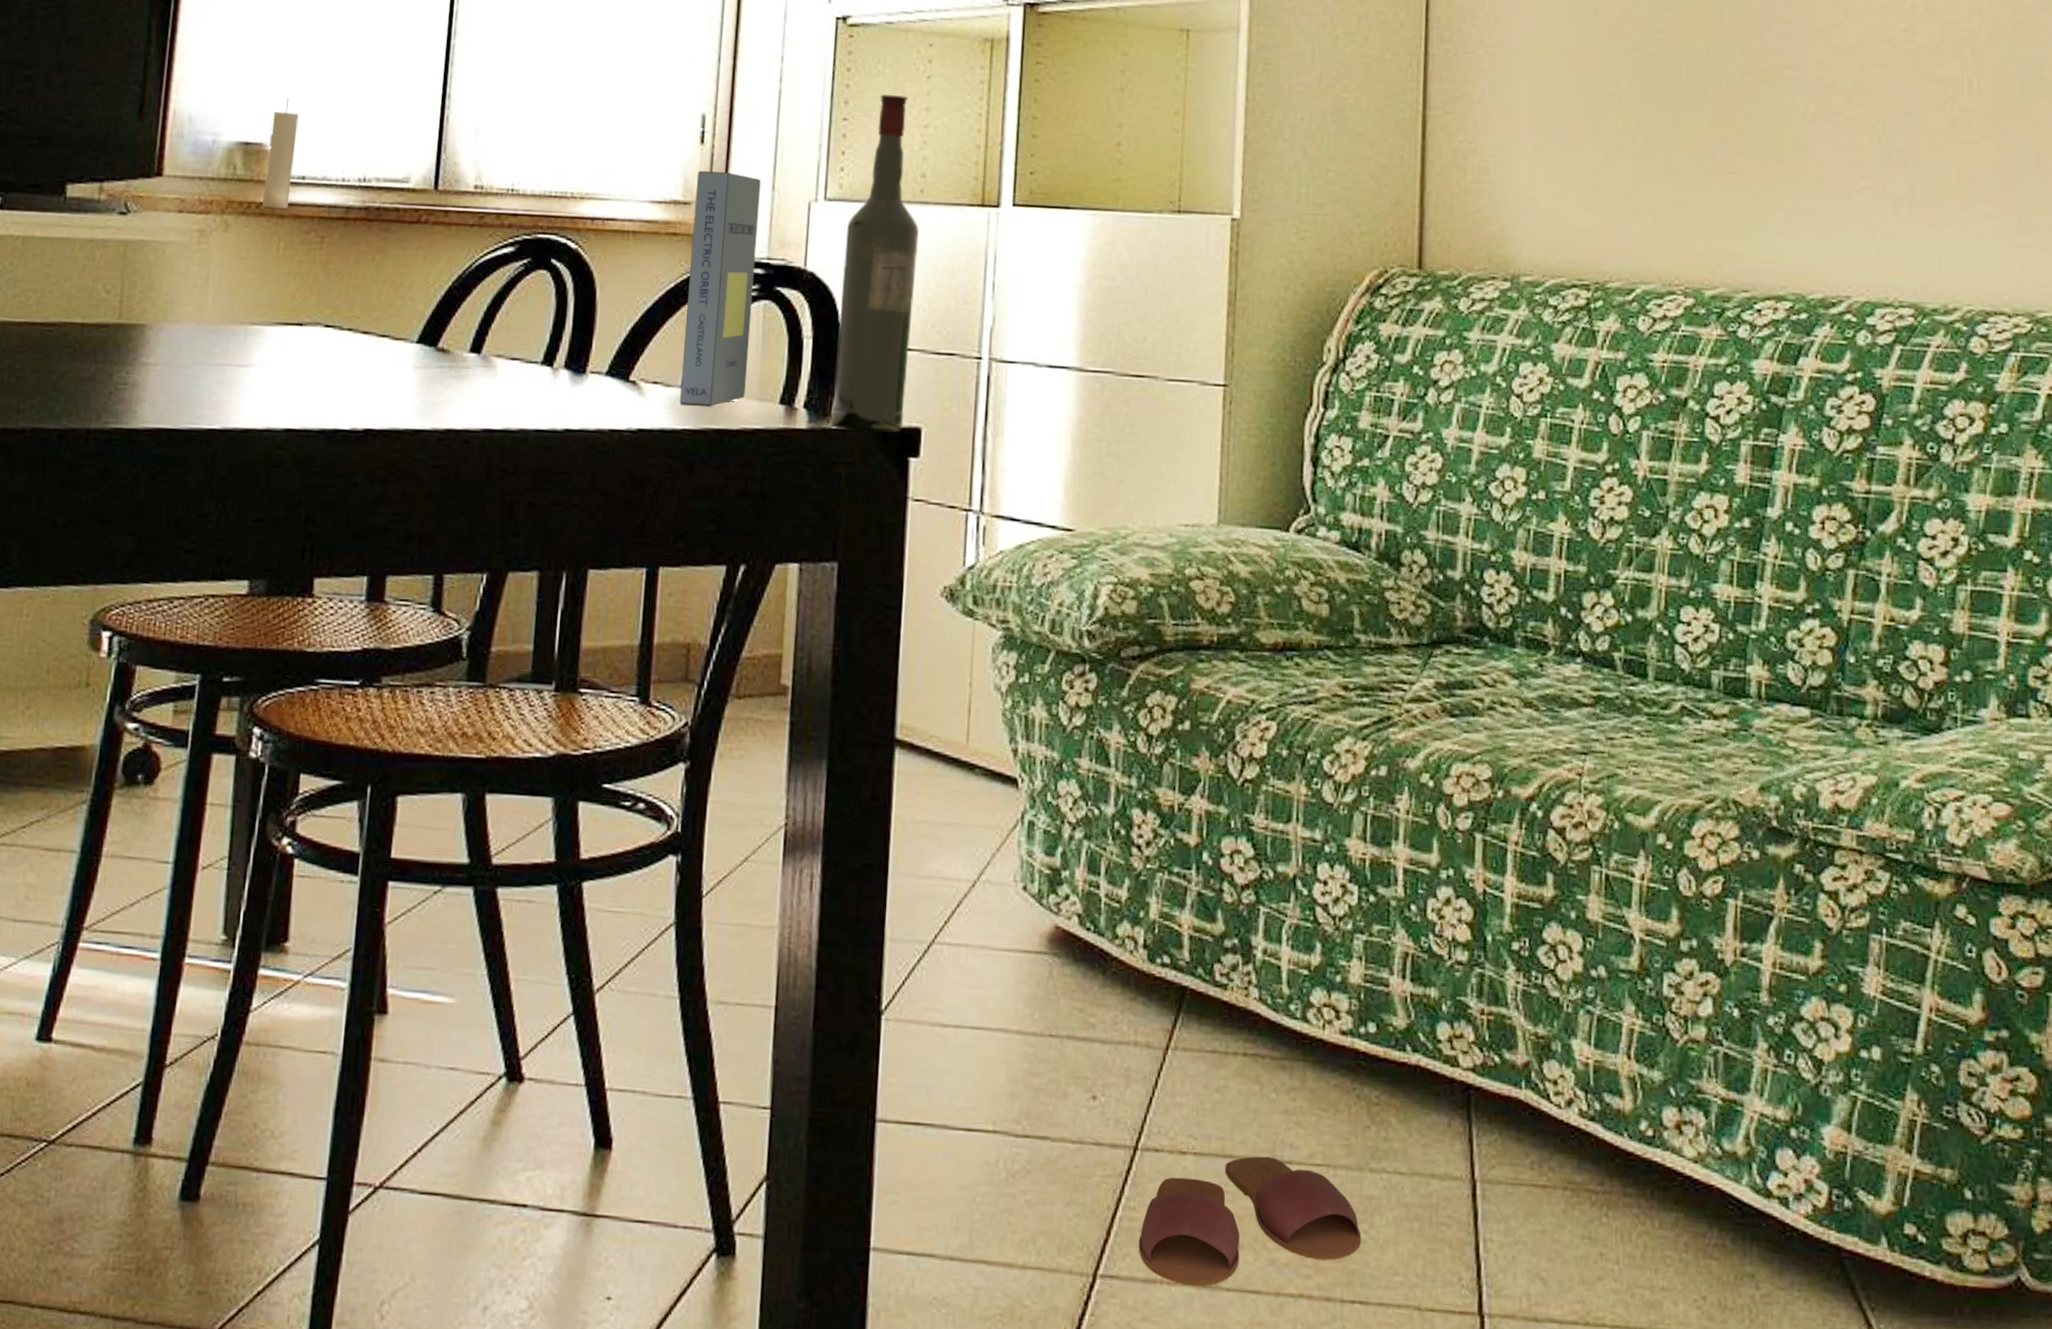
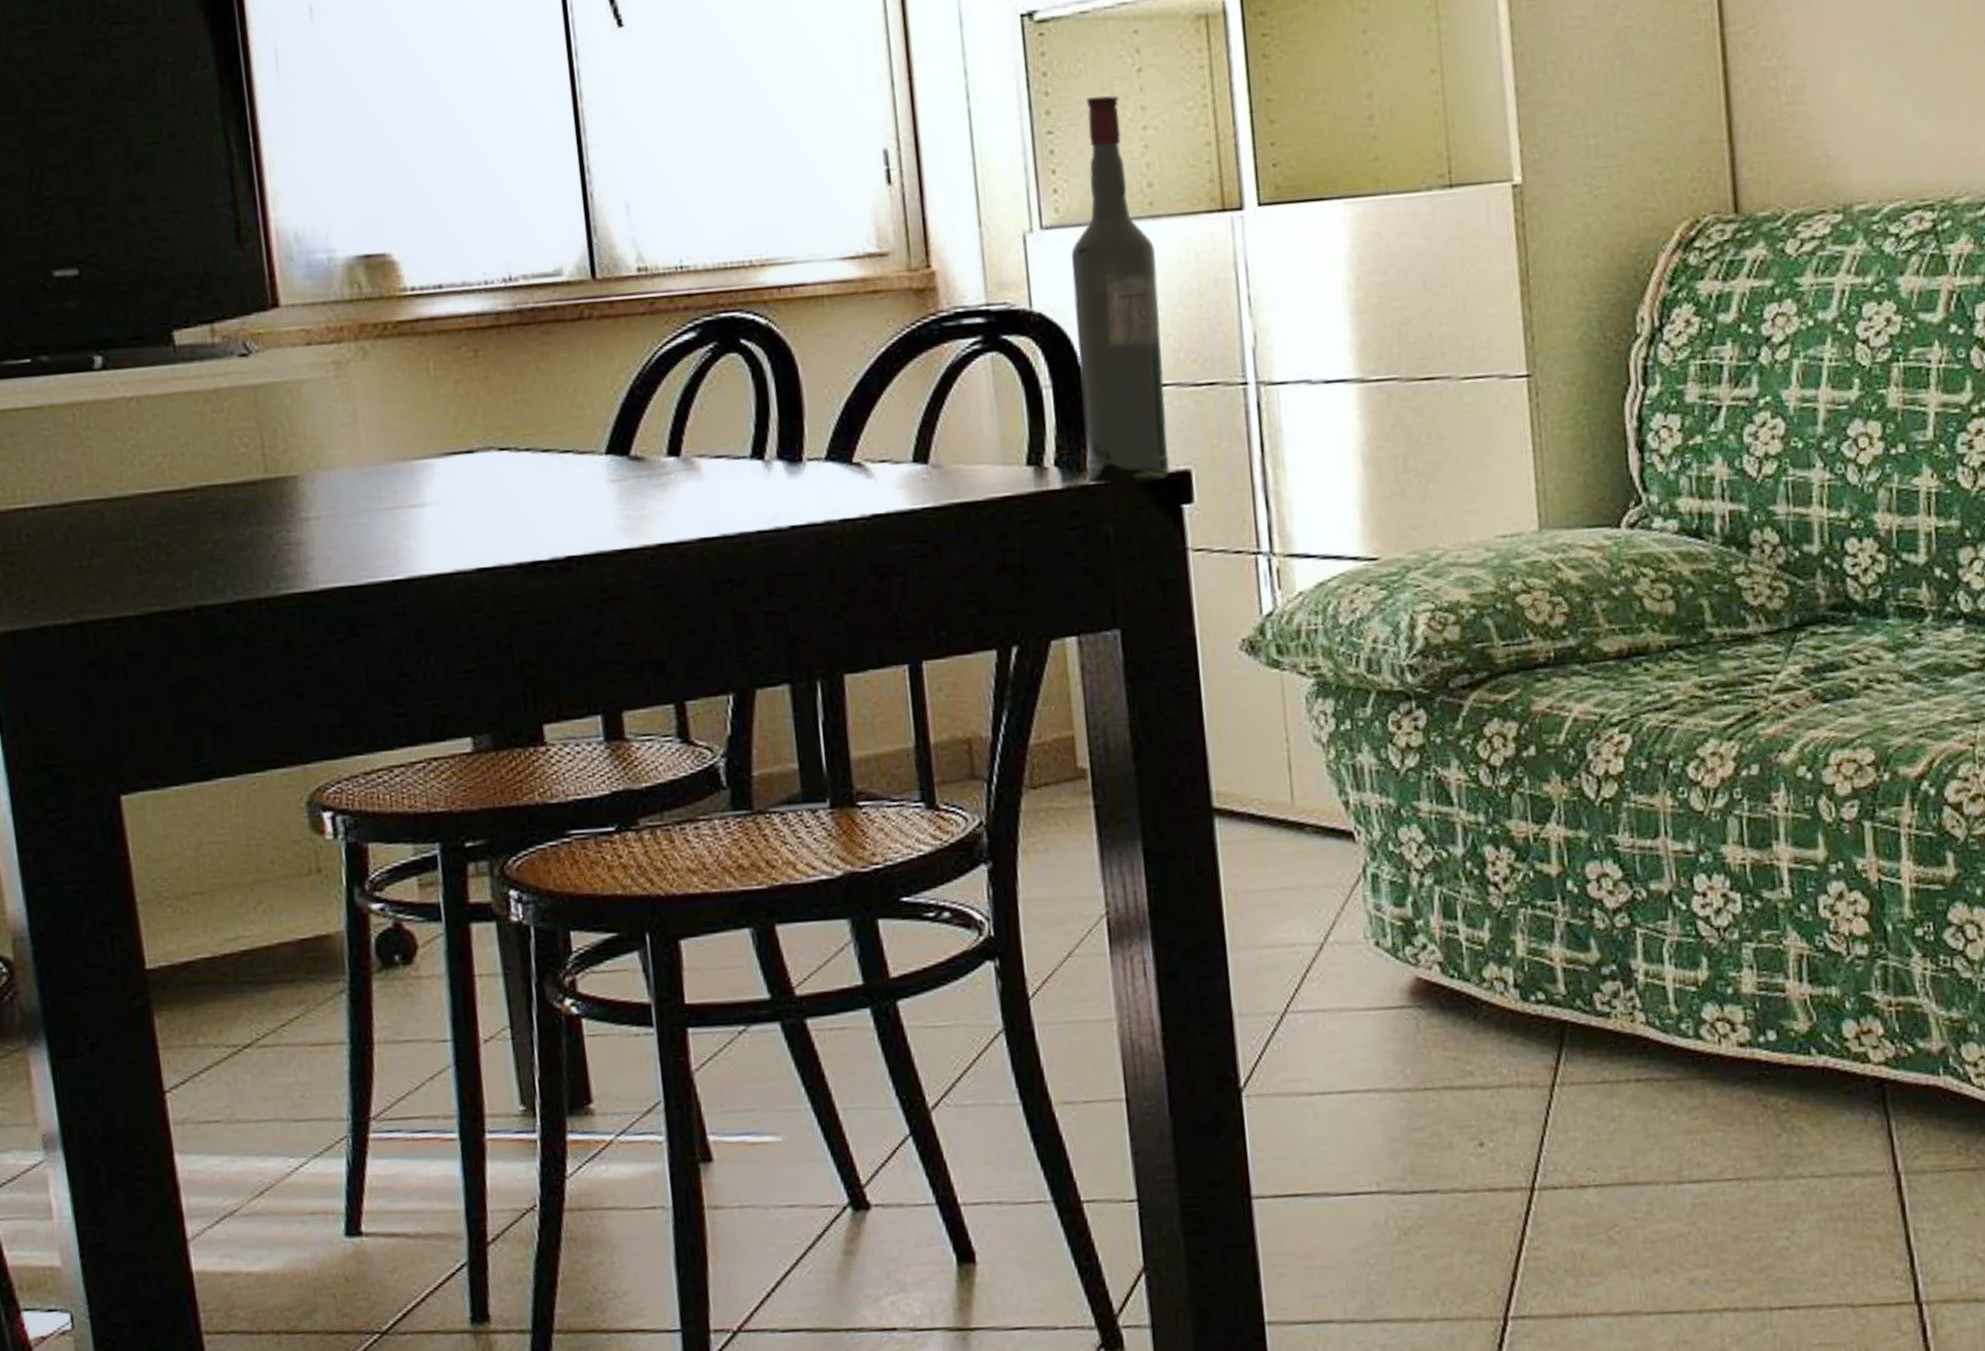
candle: present [262,96,299,209] -> none [390,195,429,326]
book: present [679,170,761,408] -> none [889,212,986,483]
slippers: present [1138,1156,1362,1287] -> none [1547,1178,1784,1316]

